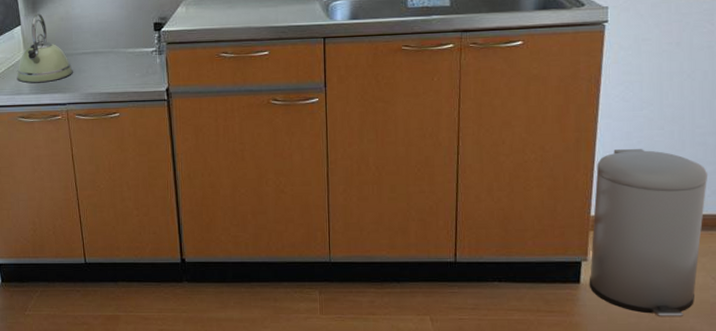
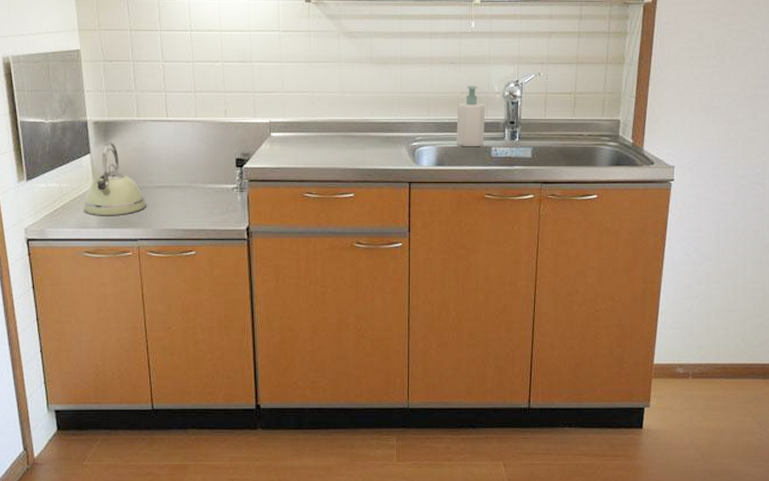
pedal bin: present [589,148,708,317] -> none [650,300,757,460]

